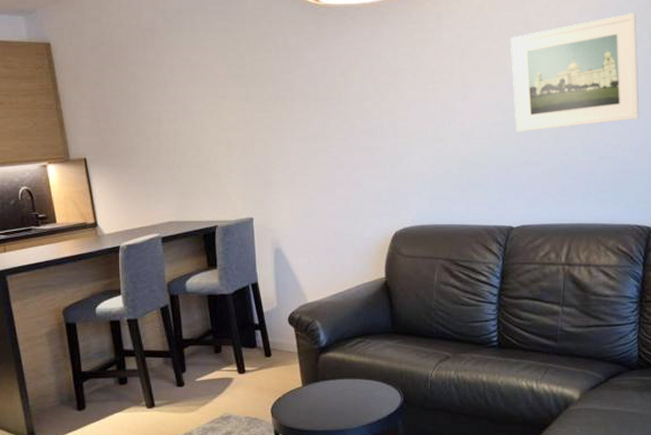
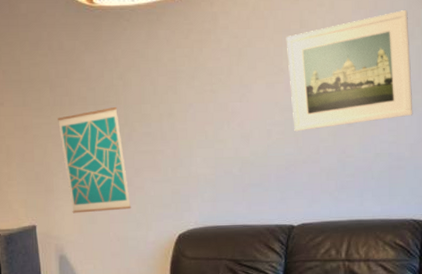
wall art: none [279,102,349,207] -> present [58,106,132,214]

